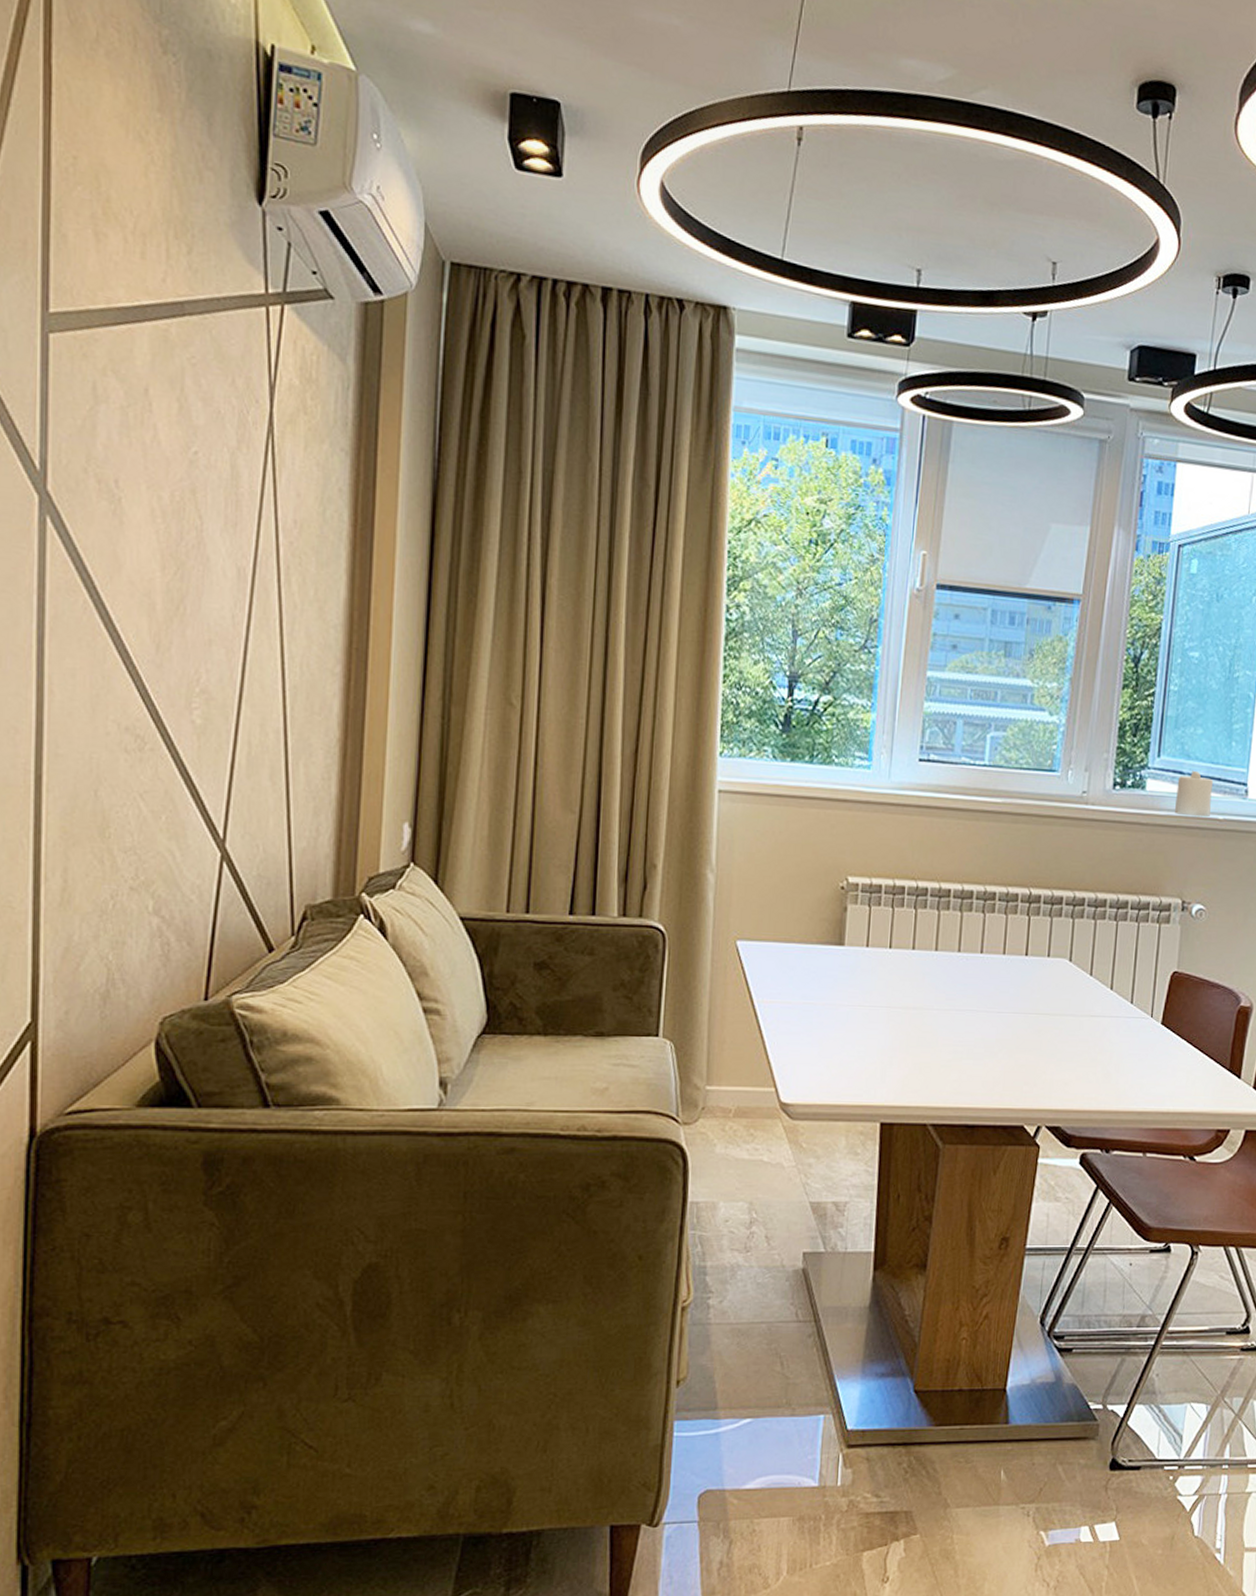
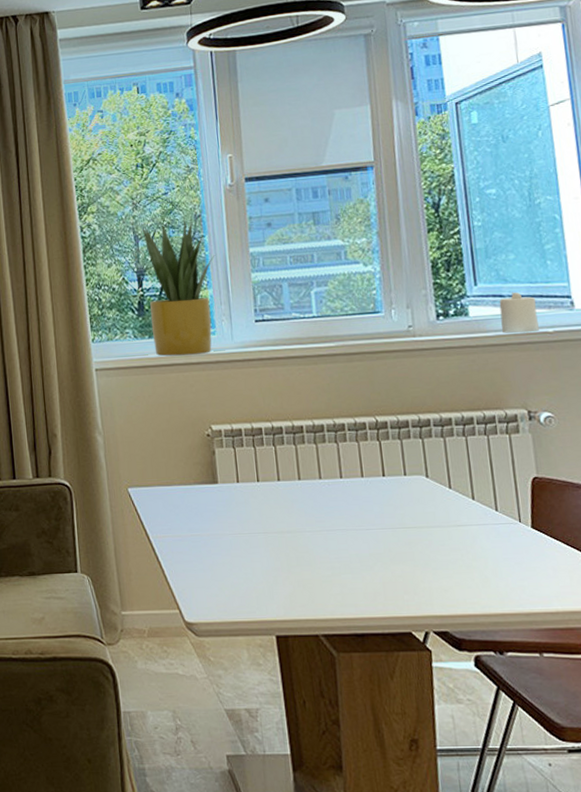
planter: none [795,617,887,791] -> present [141,216,215,357]

